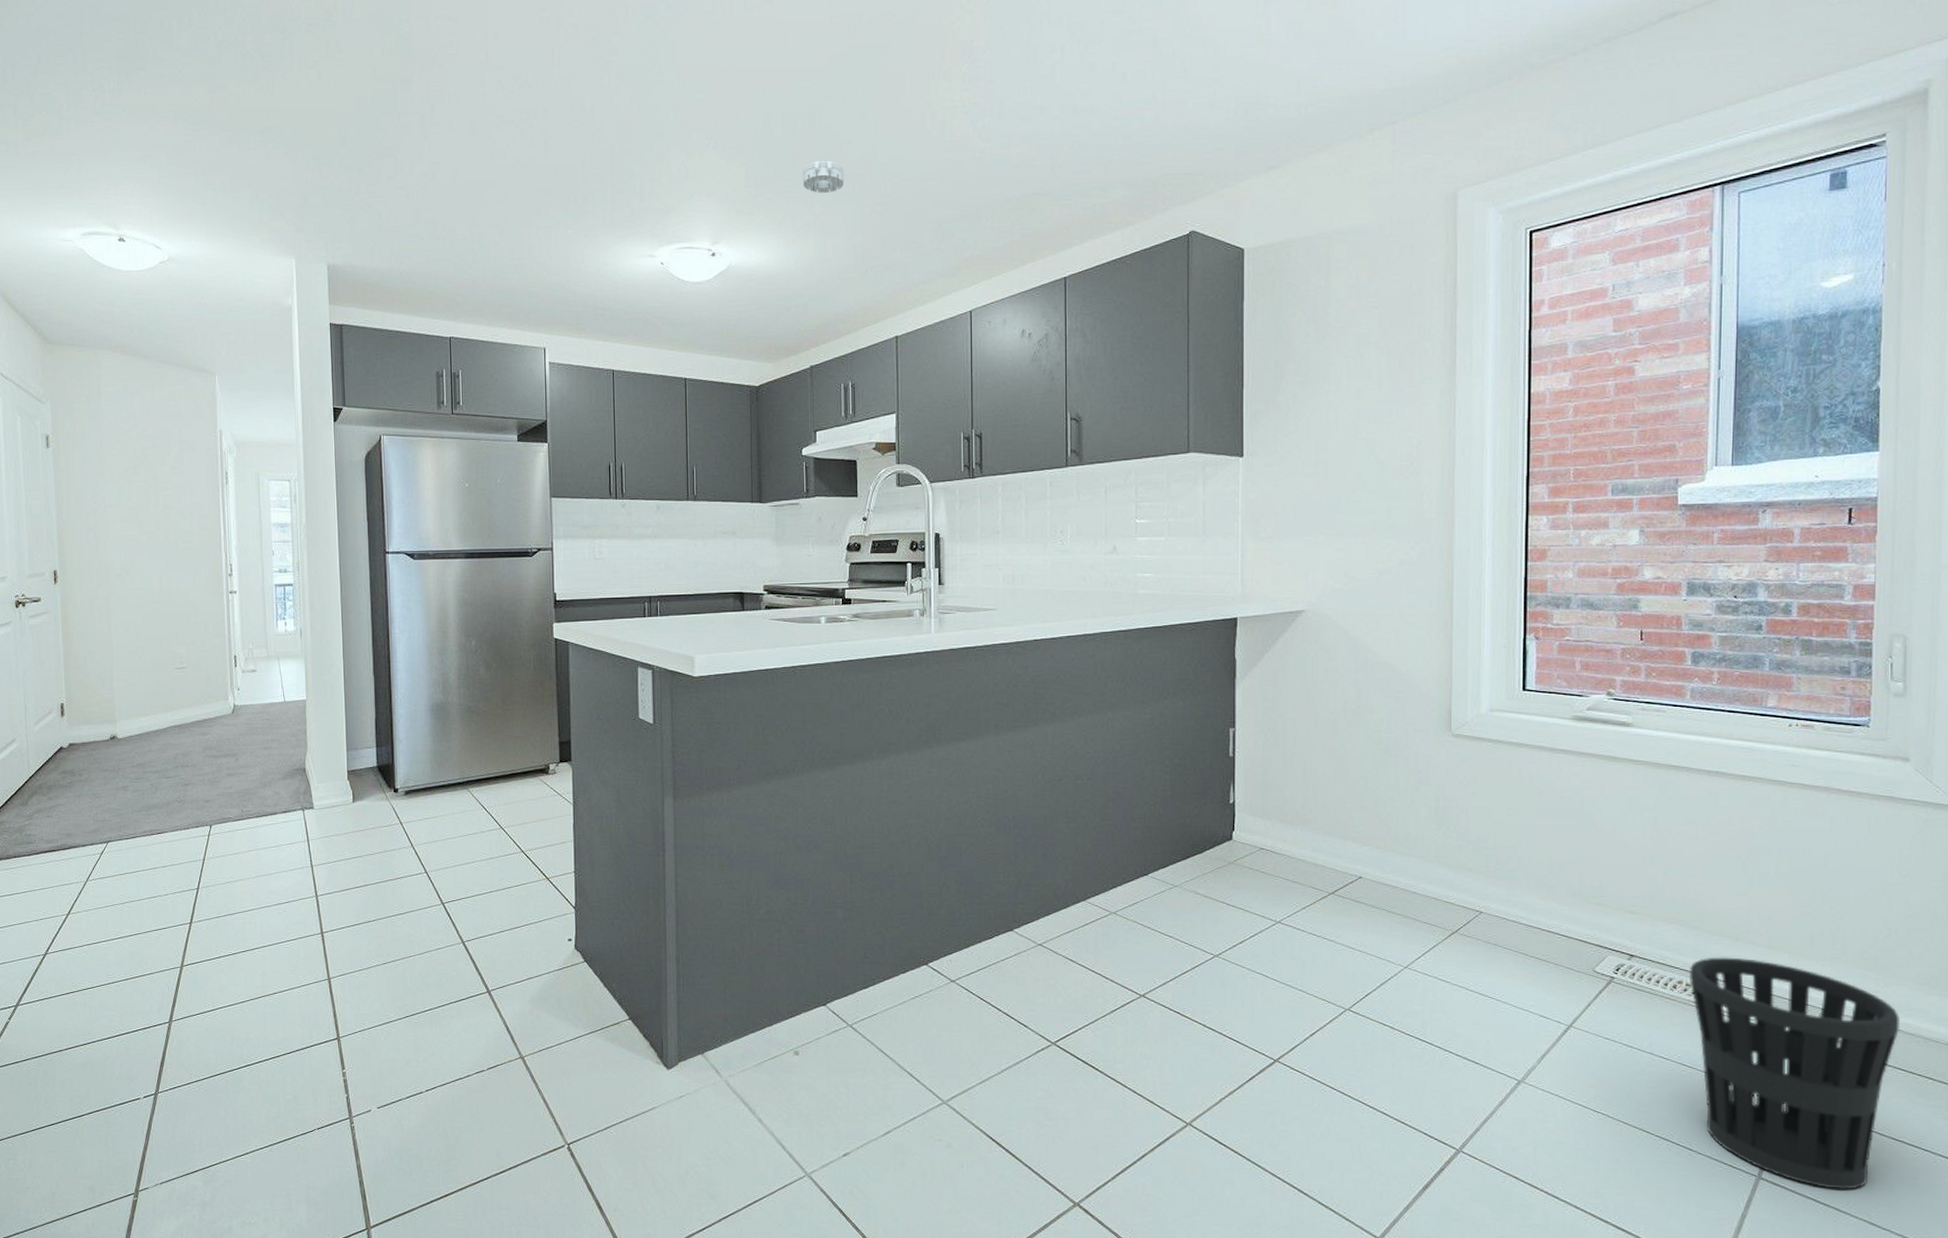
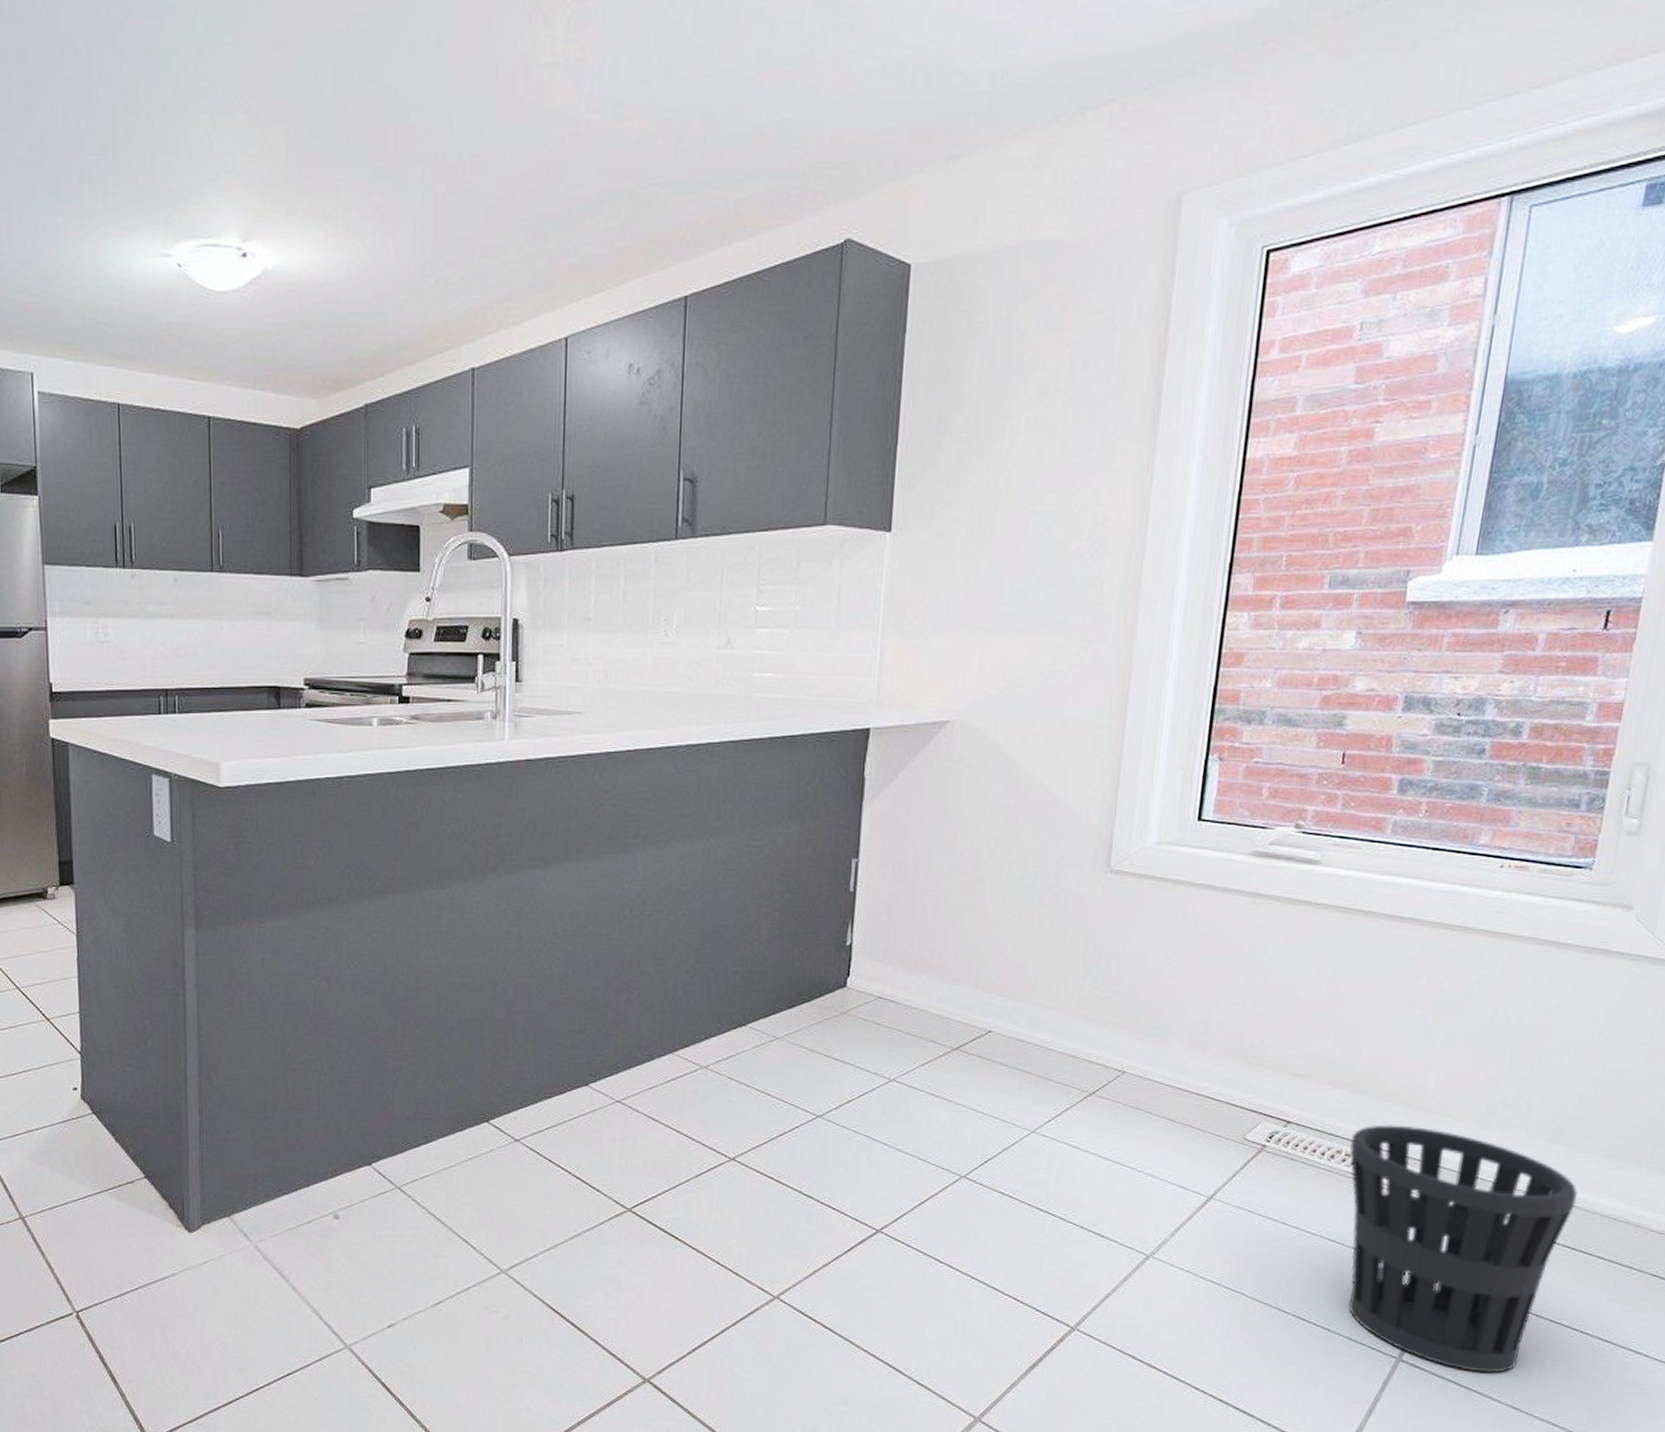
smoke detector: present [802,160,845,194] -> none [358,131,412,177]

